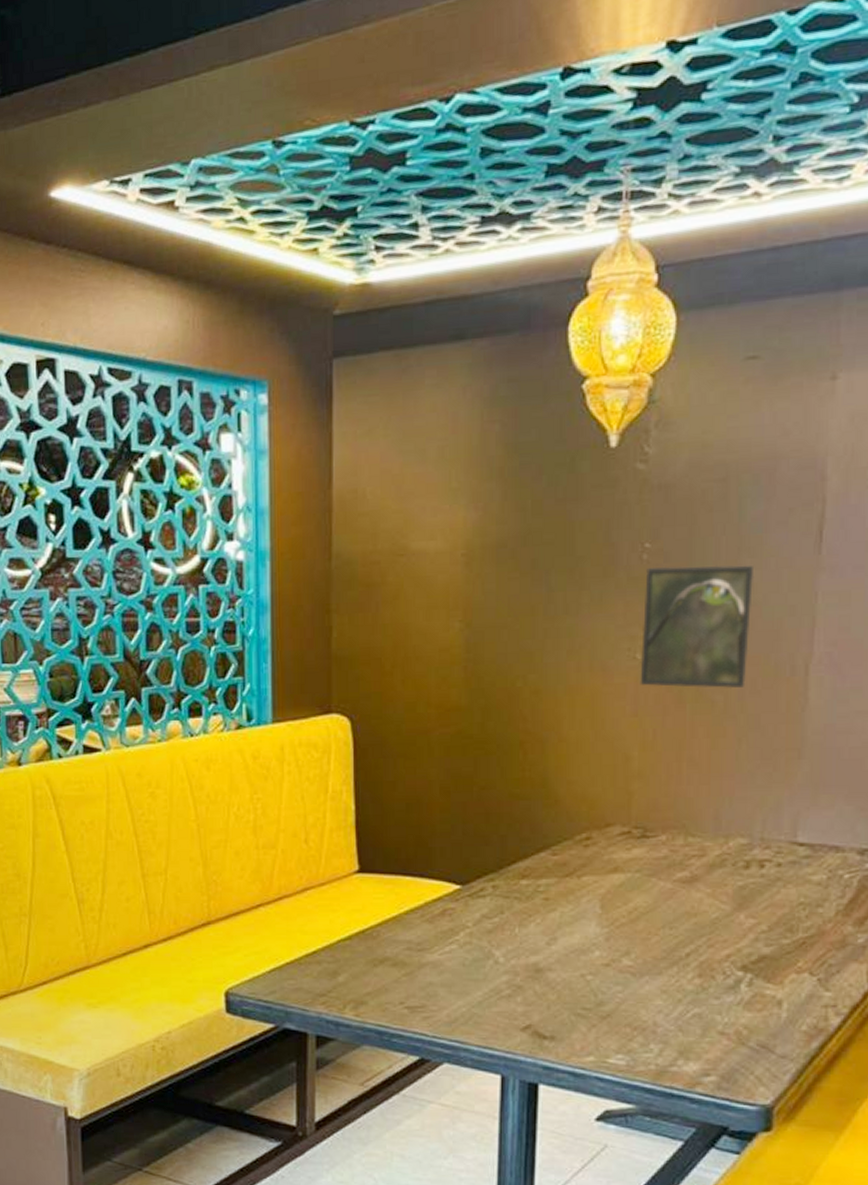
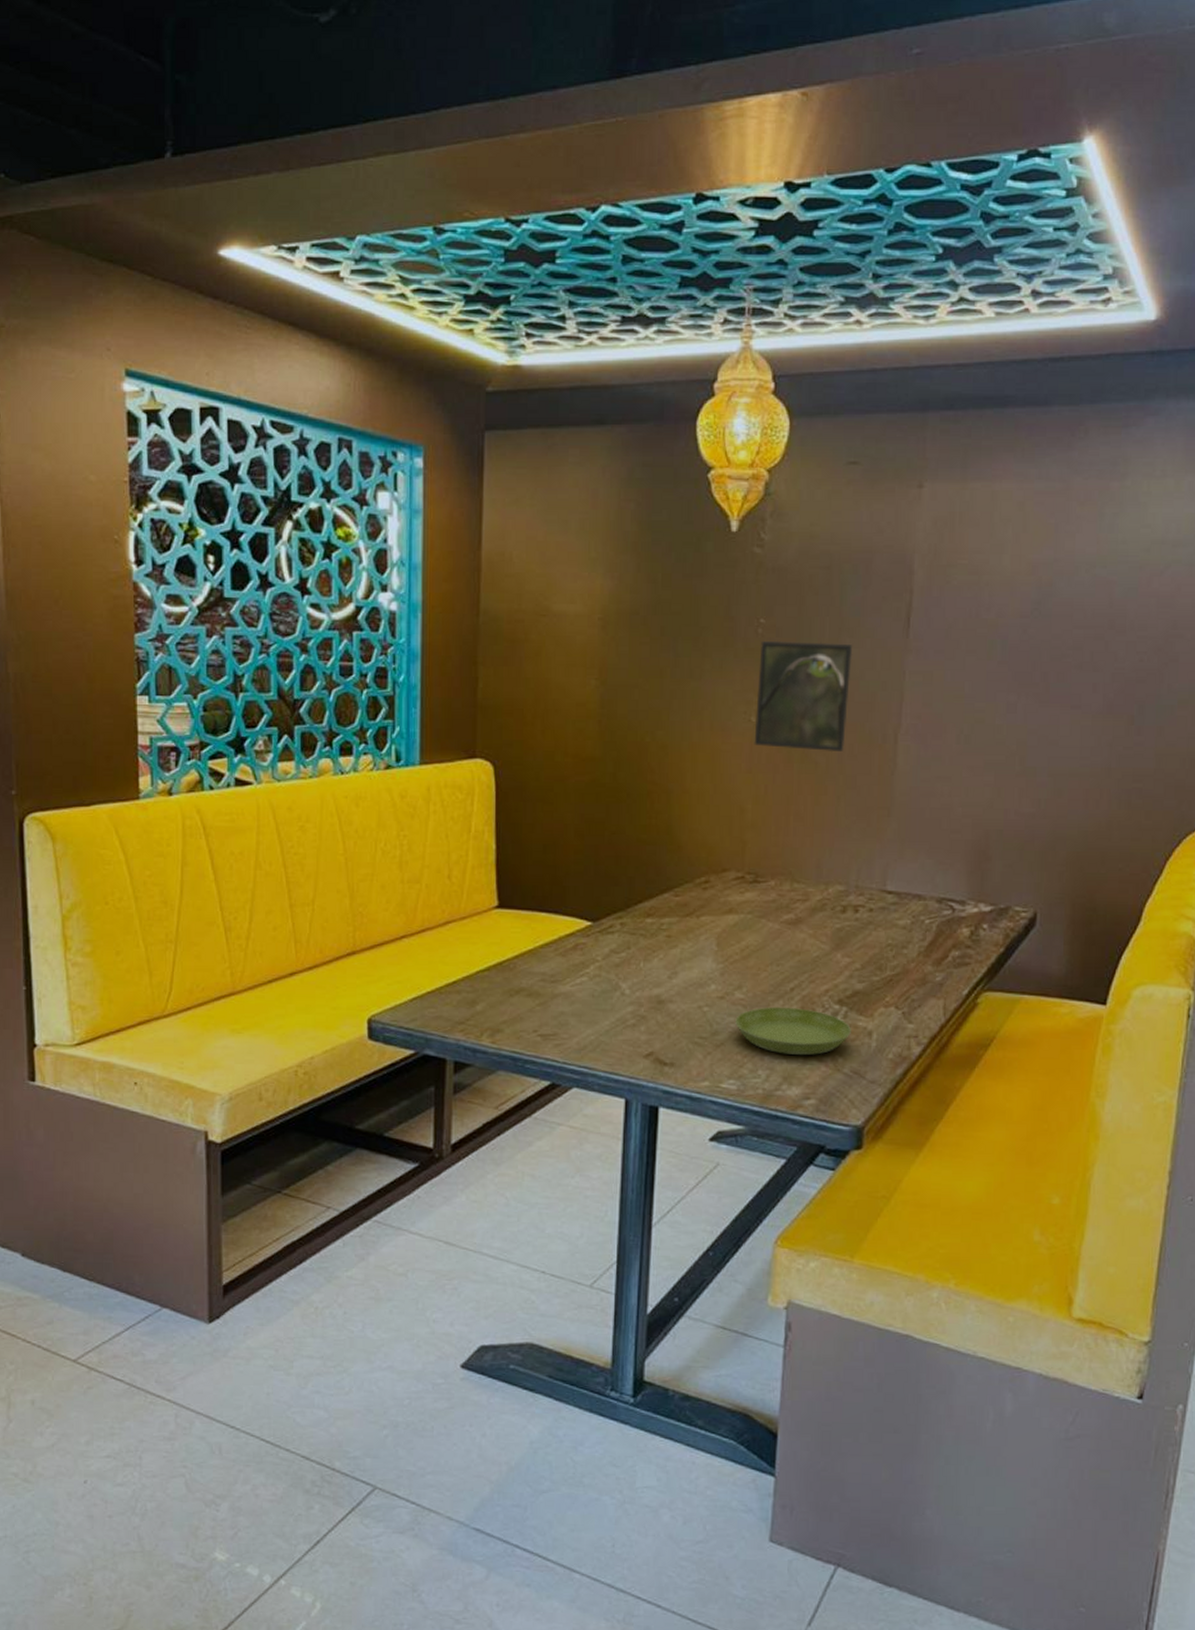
saucer: none [623,974,757,1028] -> present [735,1006,851,1056]

